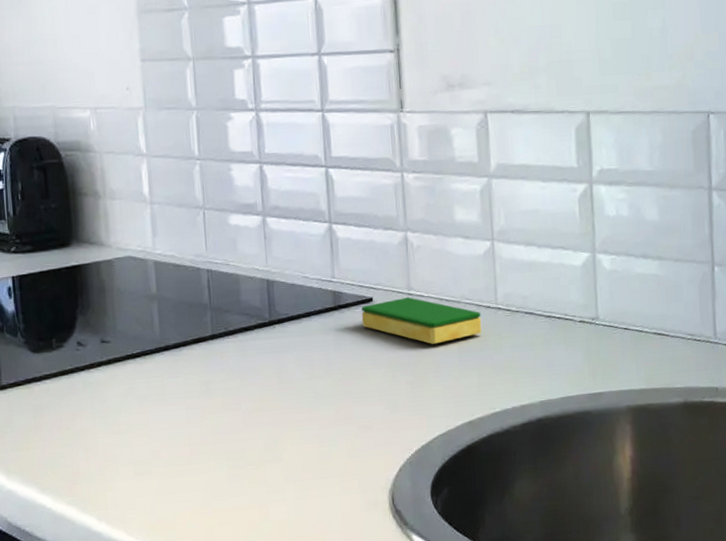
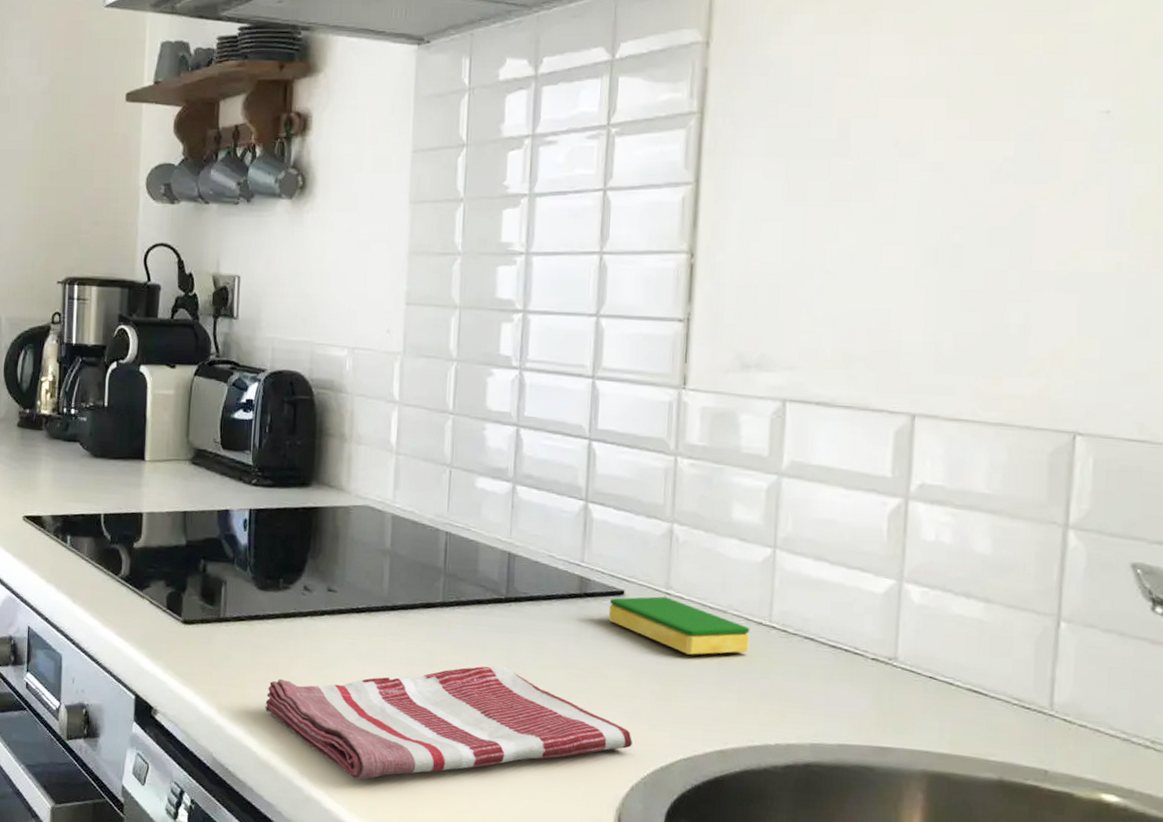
dish towel: none [53,384,396,514] -> present [265,666,632,780]

